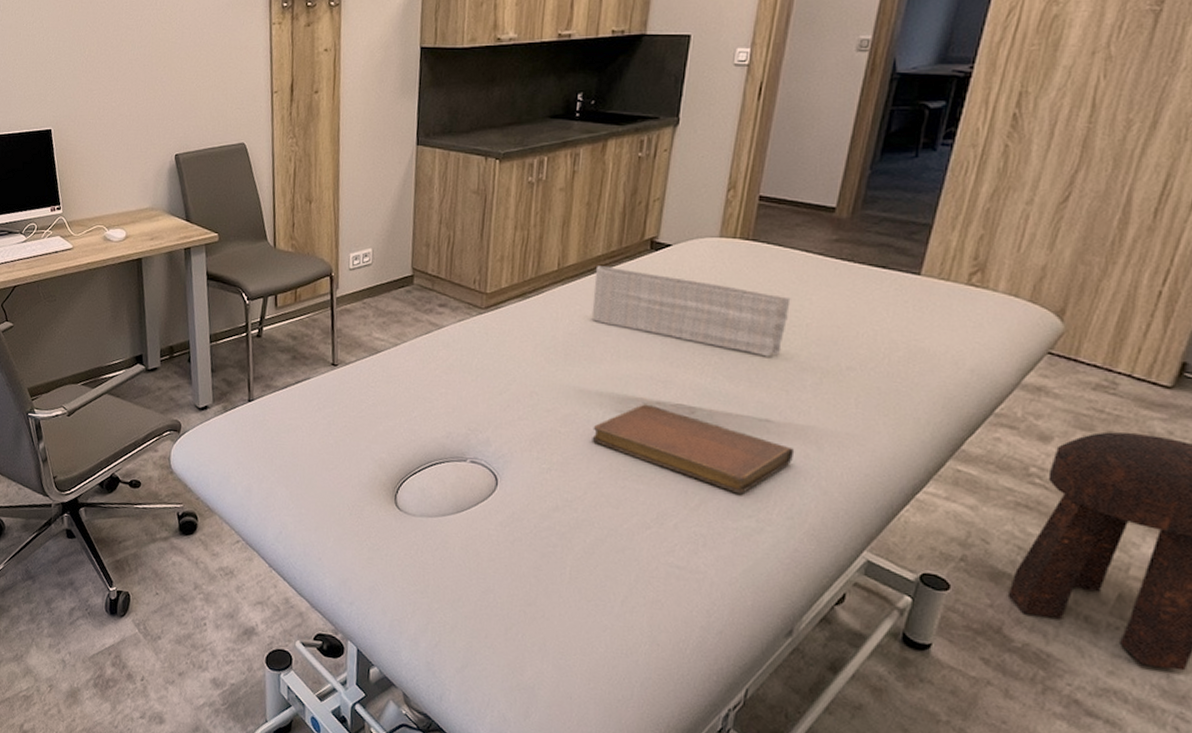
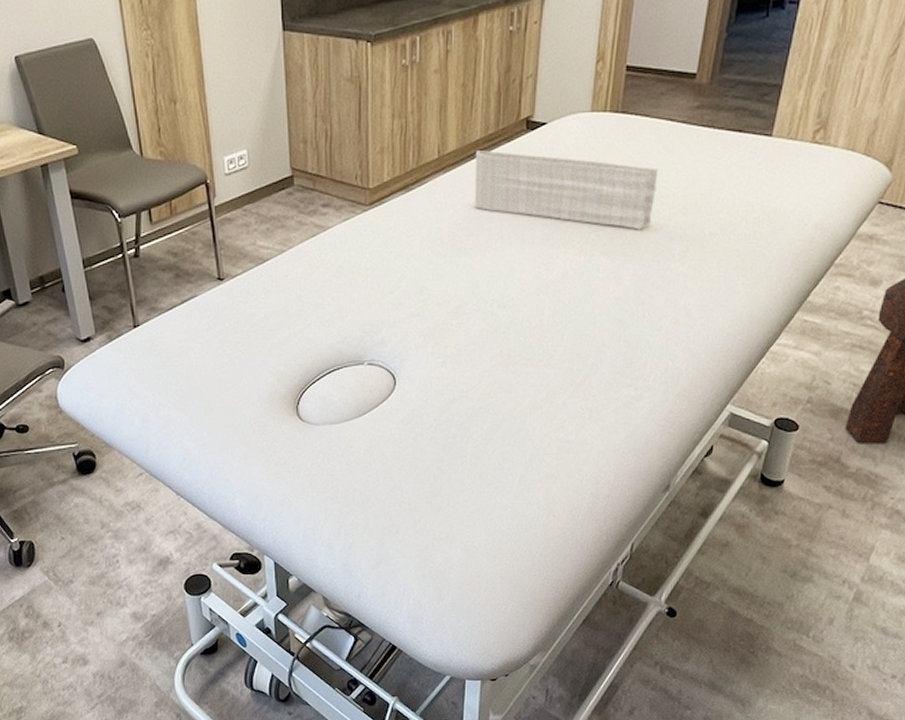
notebook: present [592,404,795,495] -> none [482,288,667,366]

